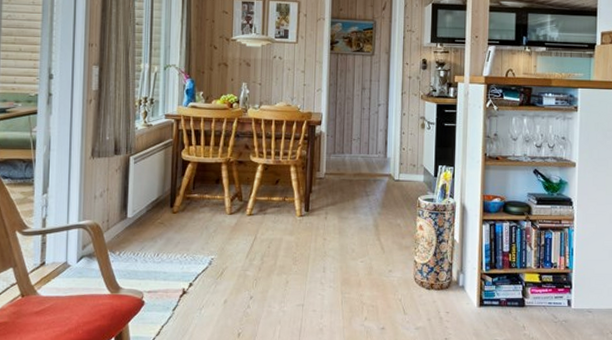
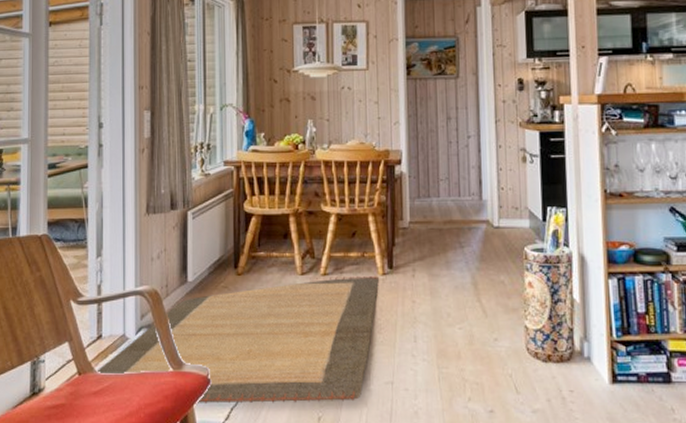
rug: none [38,217,298,323] -> present [95,276,380,405]

